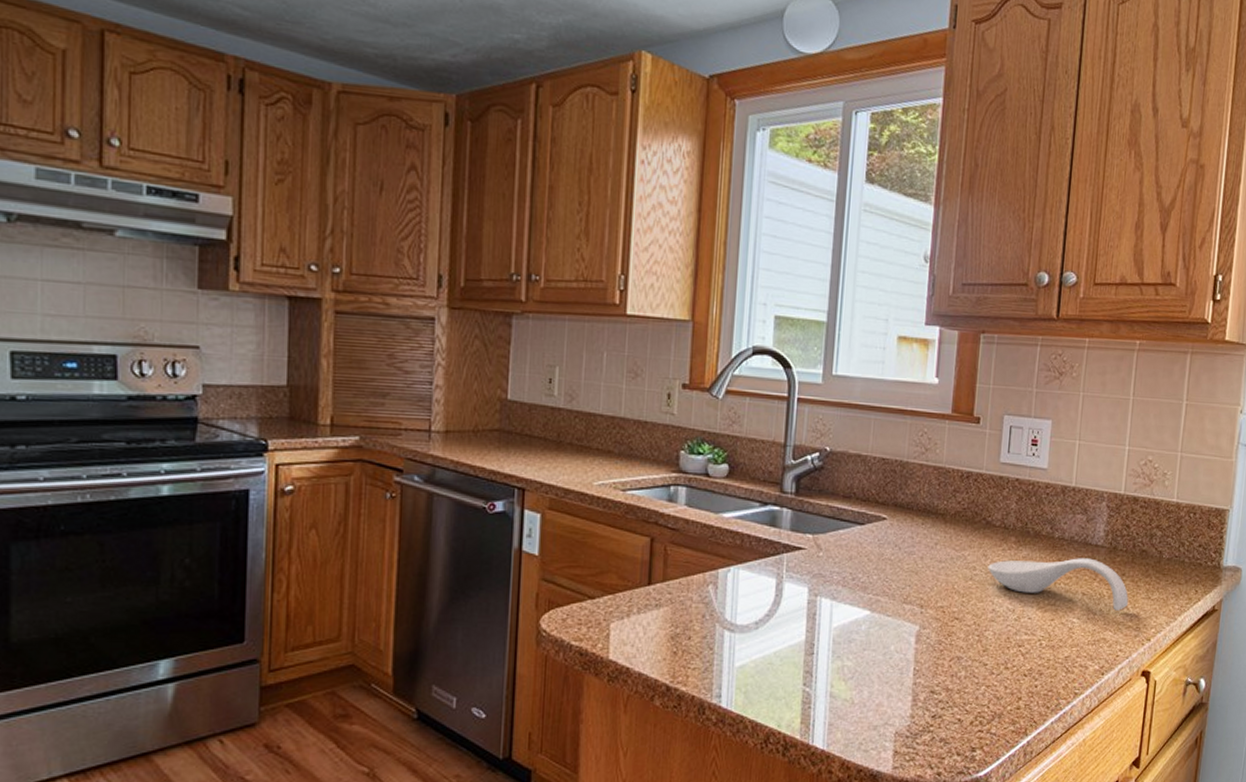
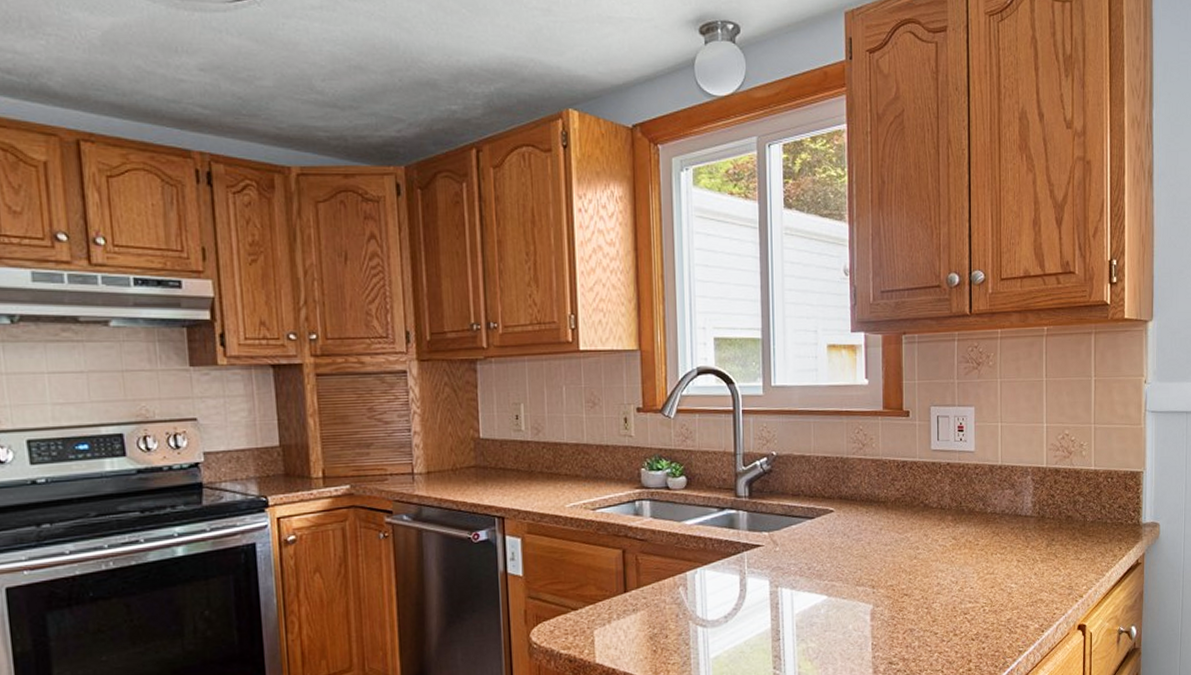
spoon rest: present [987,558,1128,611] -> none [929,528,1059,573]

